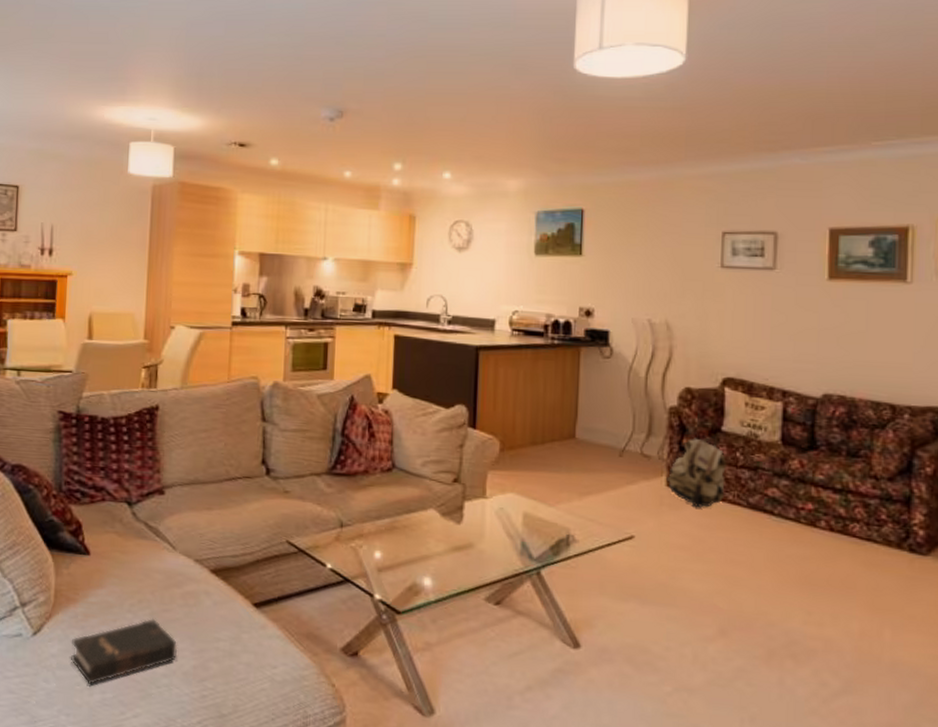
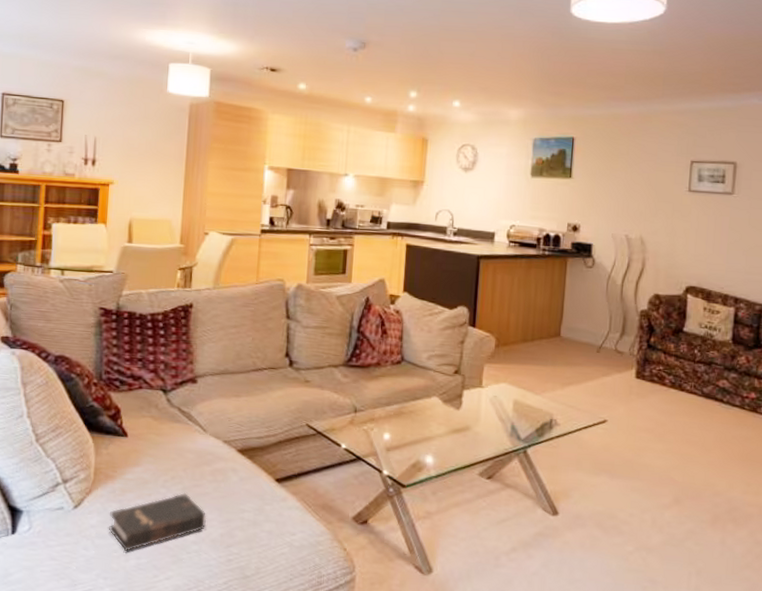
backpack: present [666,436,726,508] -> none [636,335,686,396]

